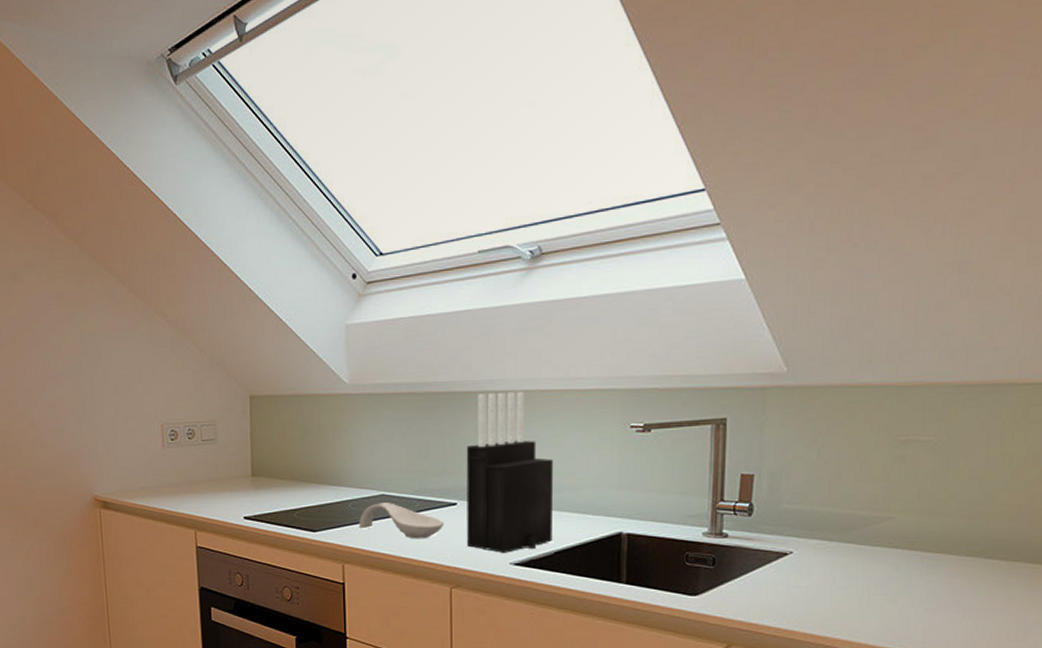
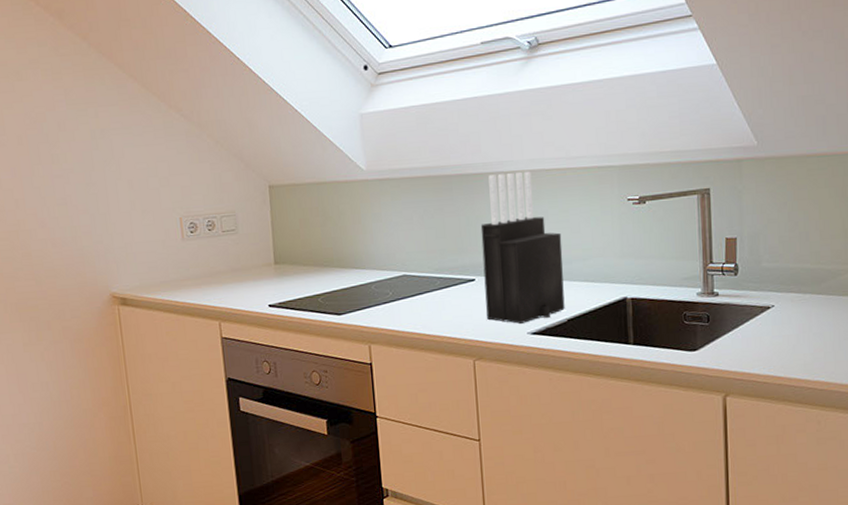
spoon rest: present [359,503,444,539] -> none [383,282,464,316]

